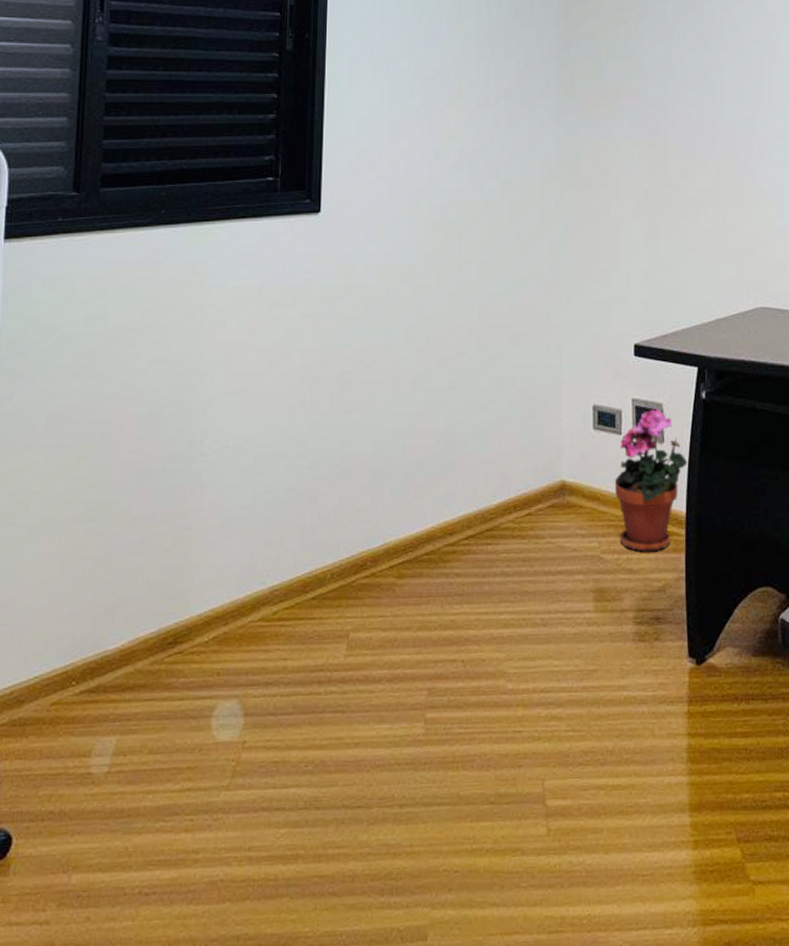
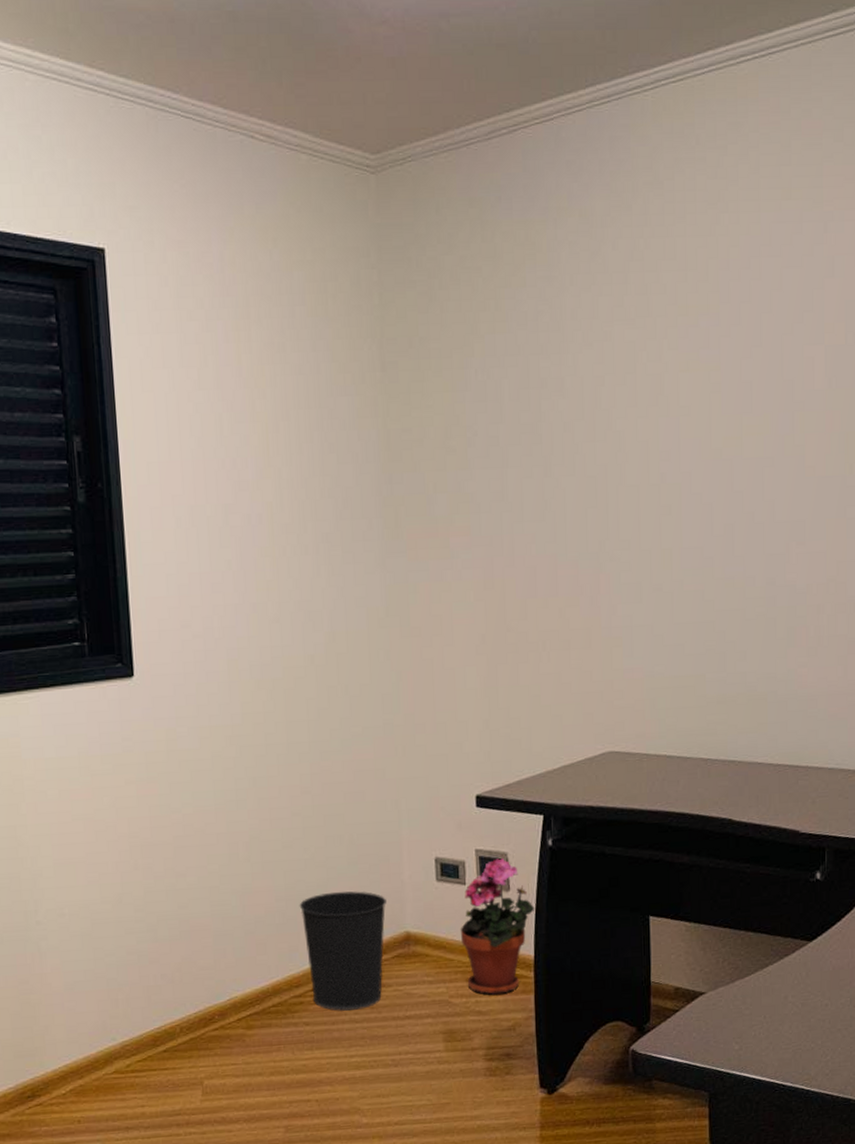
wastebasket: none [459,435,544,563] -> present [299,891,386,1011]

